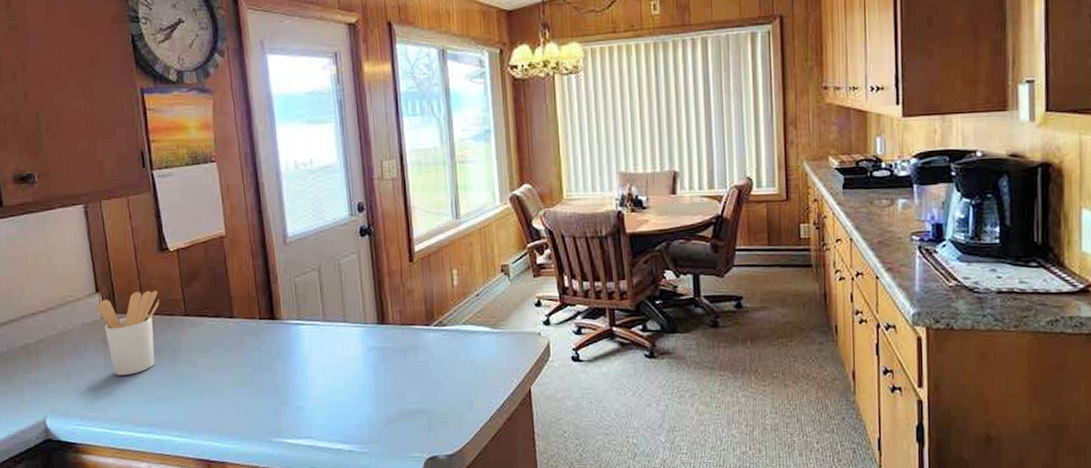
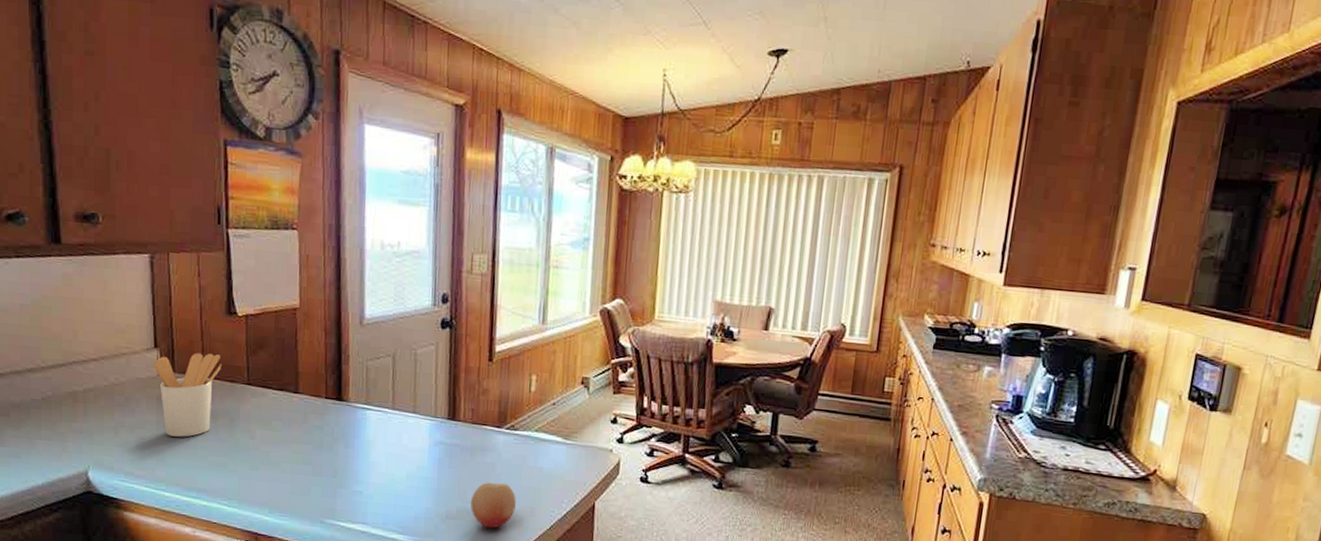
fruit: none [409,379,454,427] -> present [470,482,516,529]

